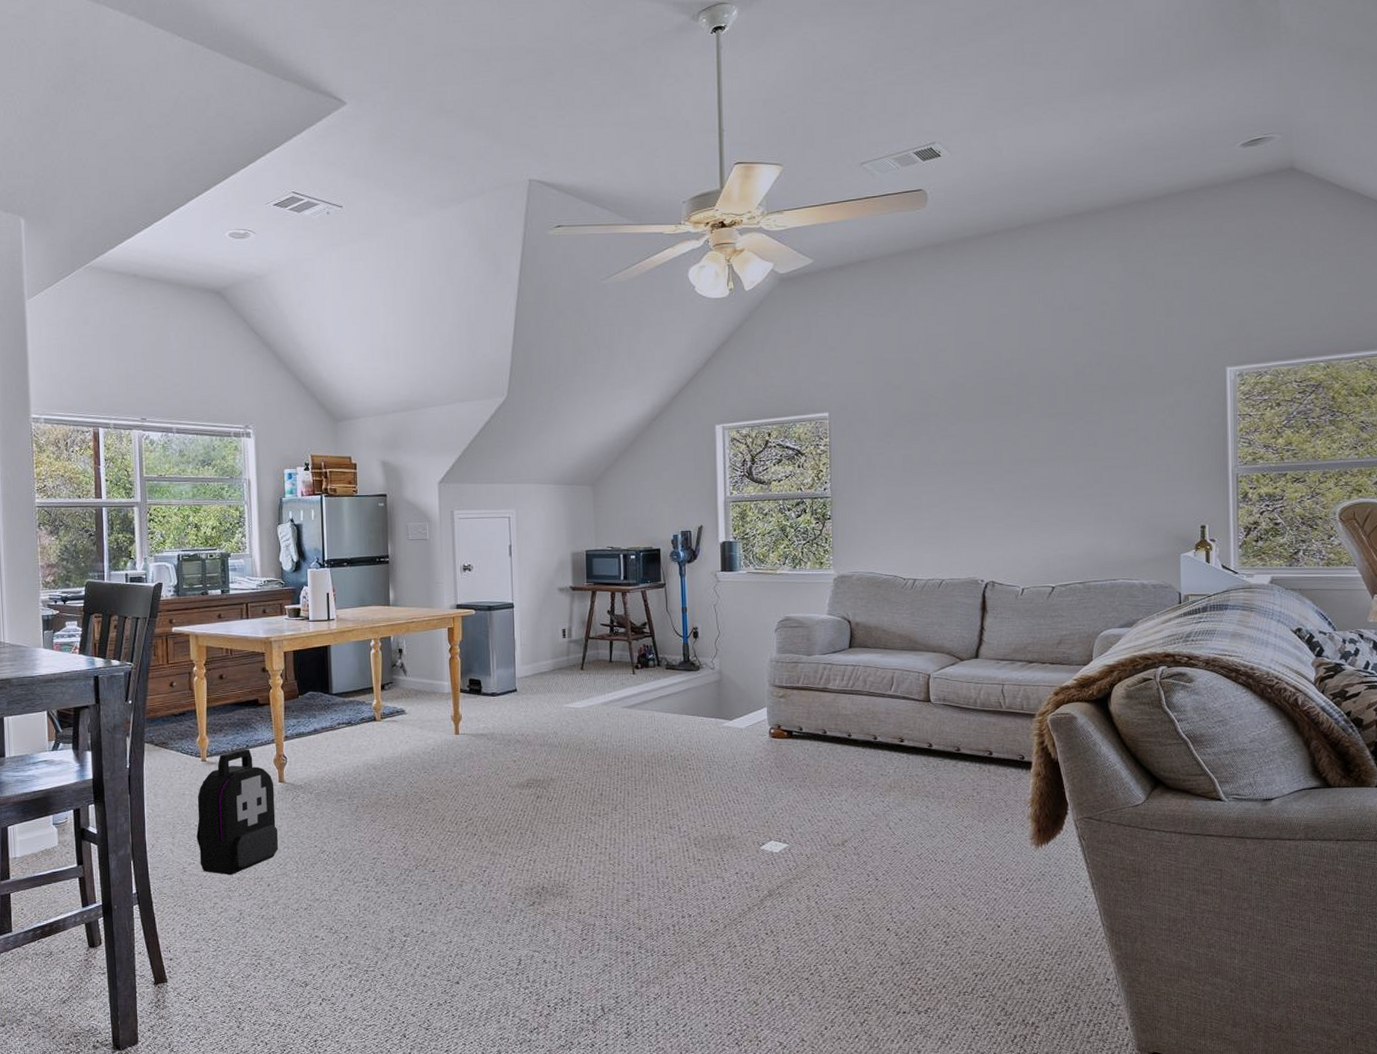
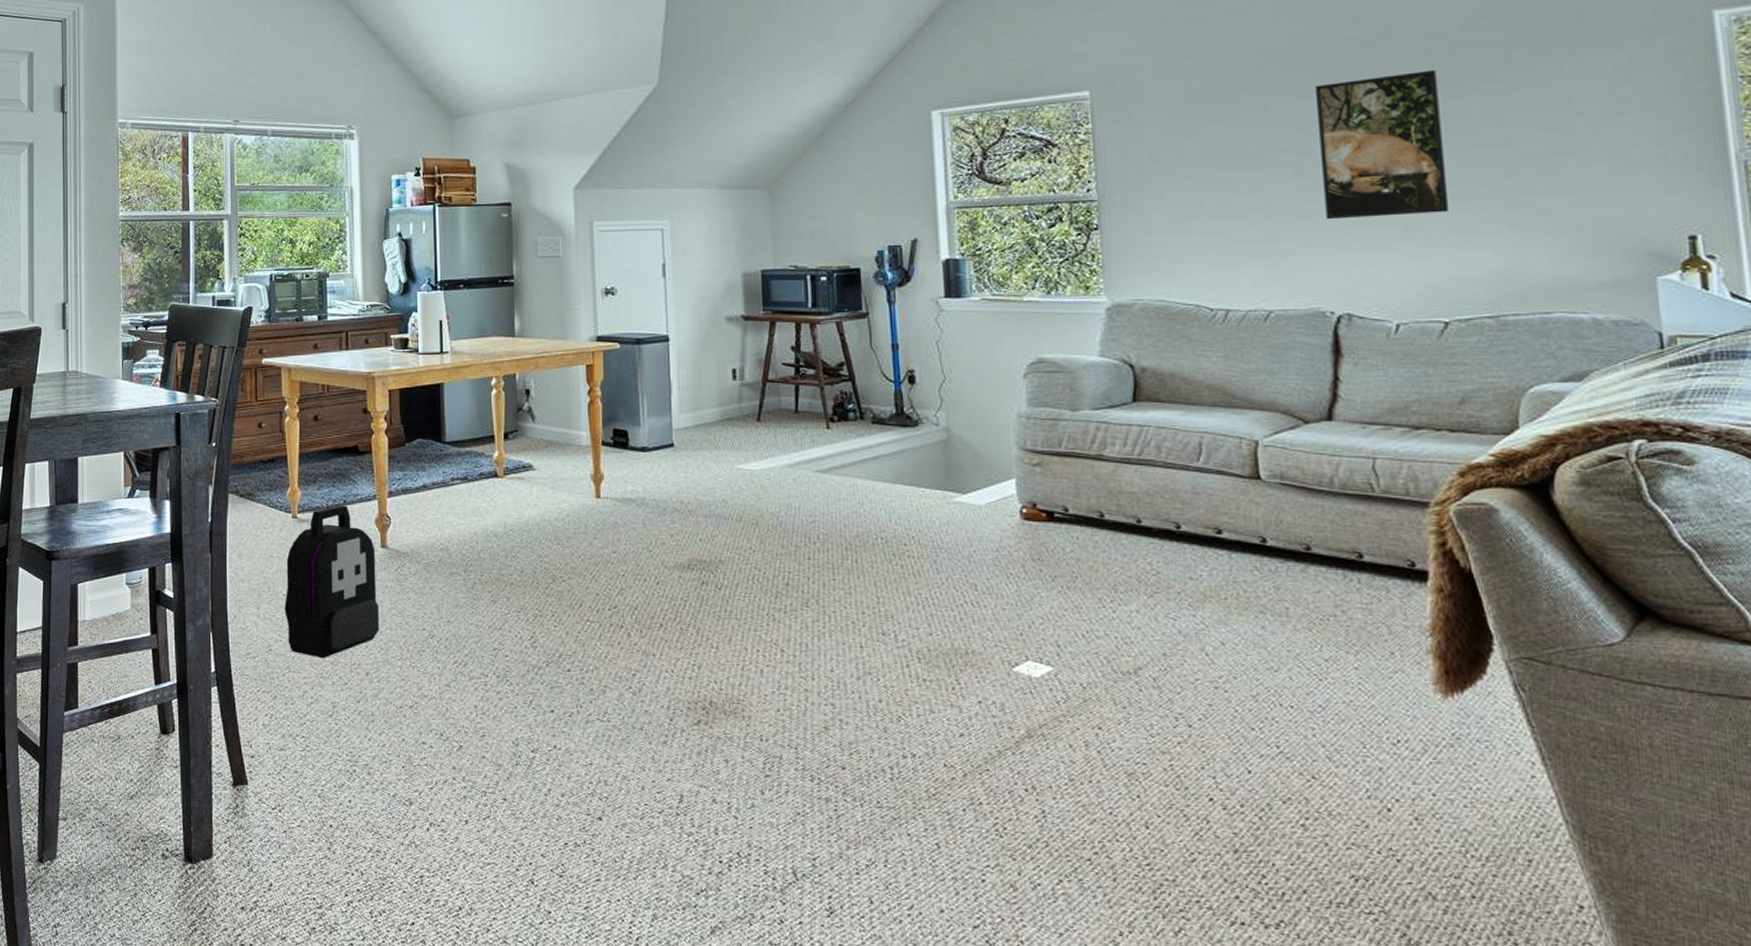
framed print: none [980,403,1060,513] -> present [1316,69,1450,220]

